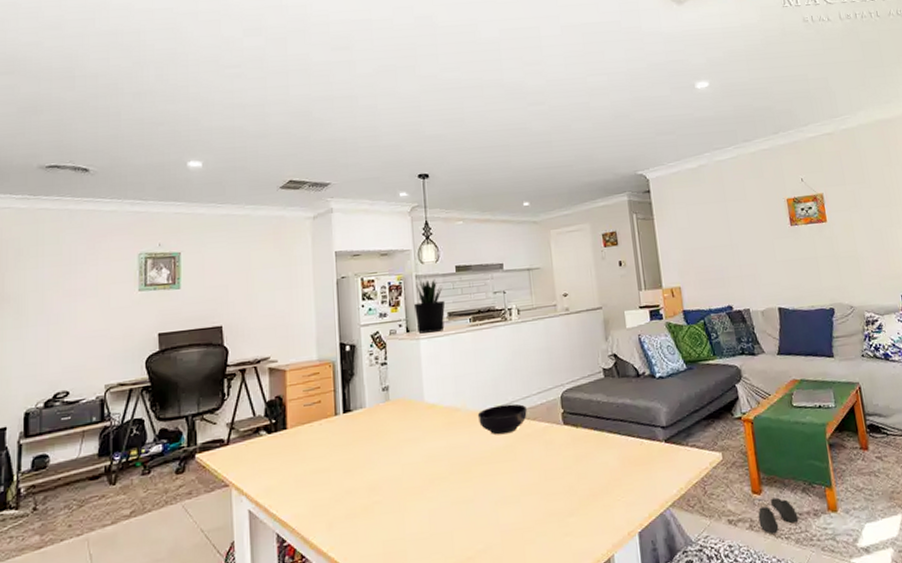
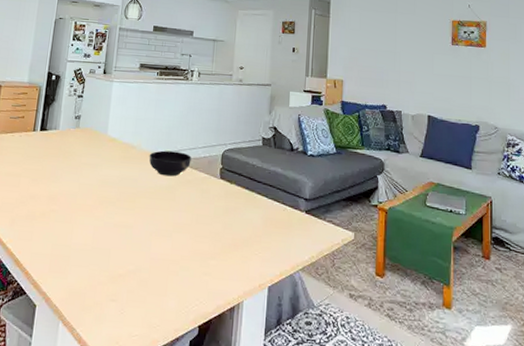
planter: present [413,277,446,334] -> none [113,30,140,79]
slippers: present [758,497,799,535] -> none [377,283,414,316]

